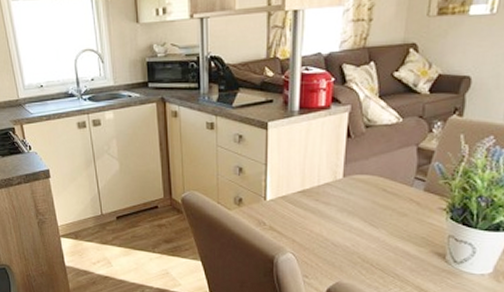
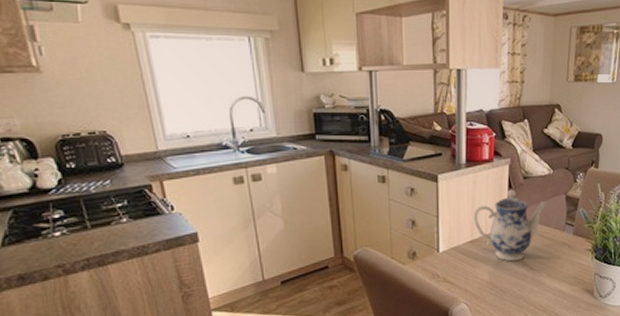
teapot: none [304,138,394,215] -> present [473,189,548,262]

